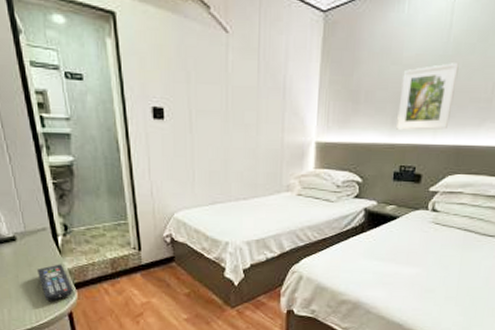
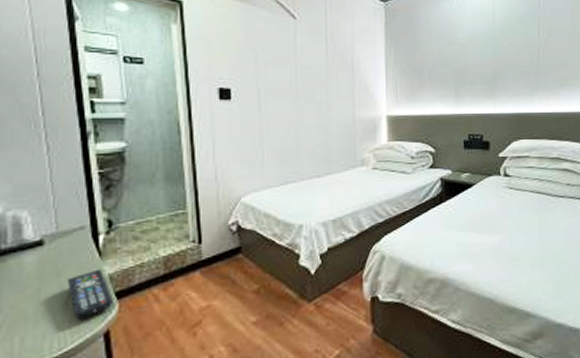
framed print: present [396,63,459,130] -> none [459,43,507,101]

